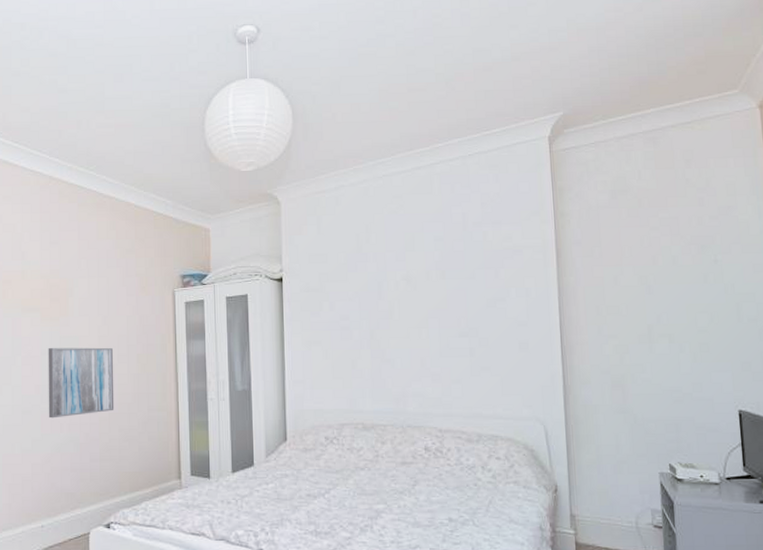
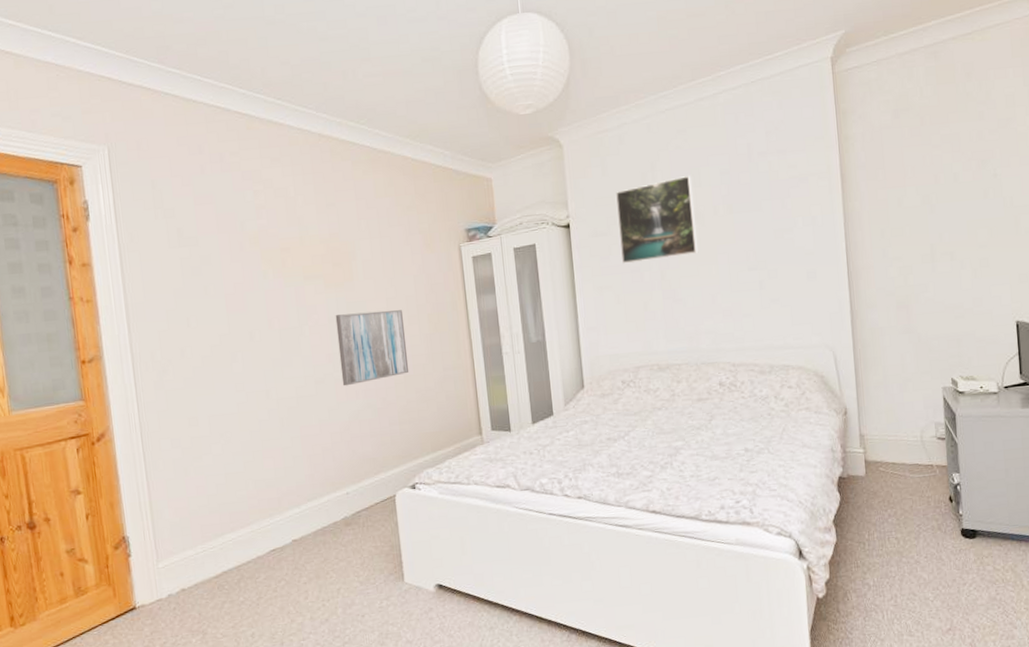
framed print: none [330,240,408,321] -> present [616,176,698,264]

